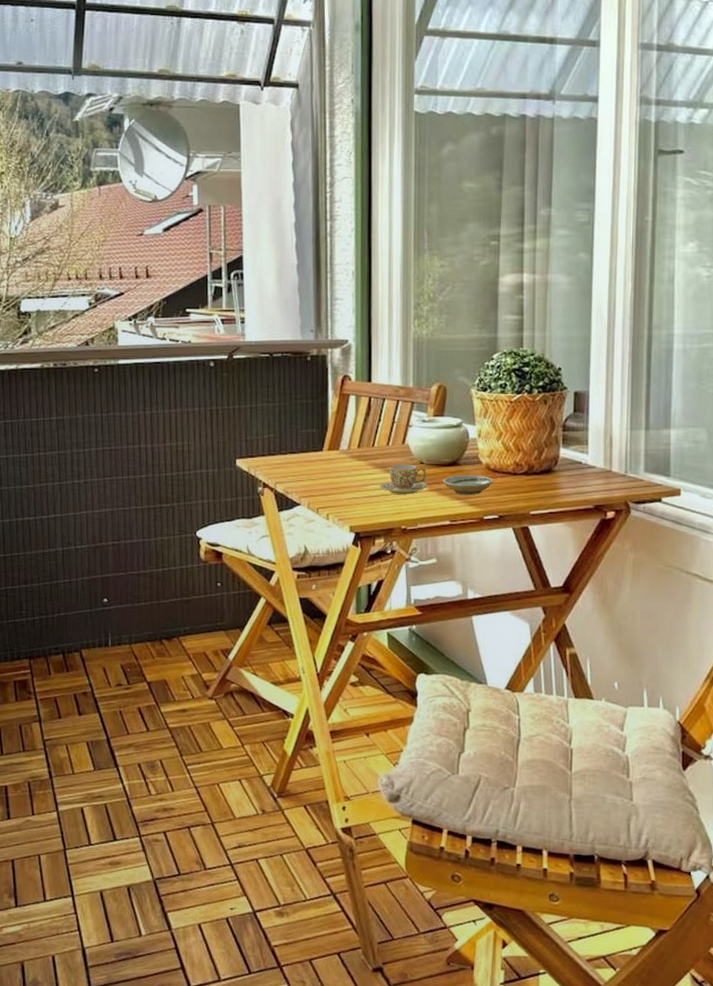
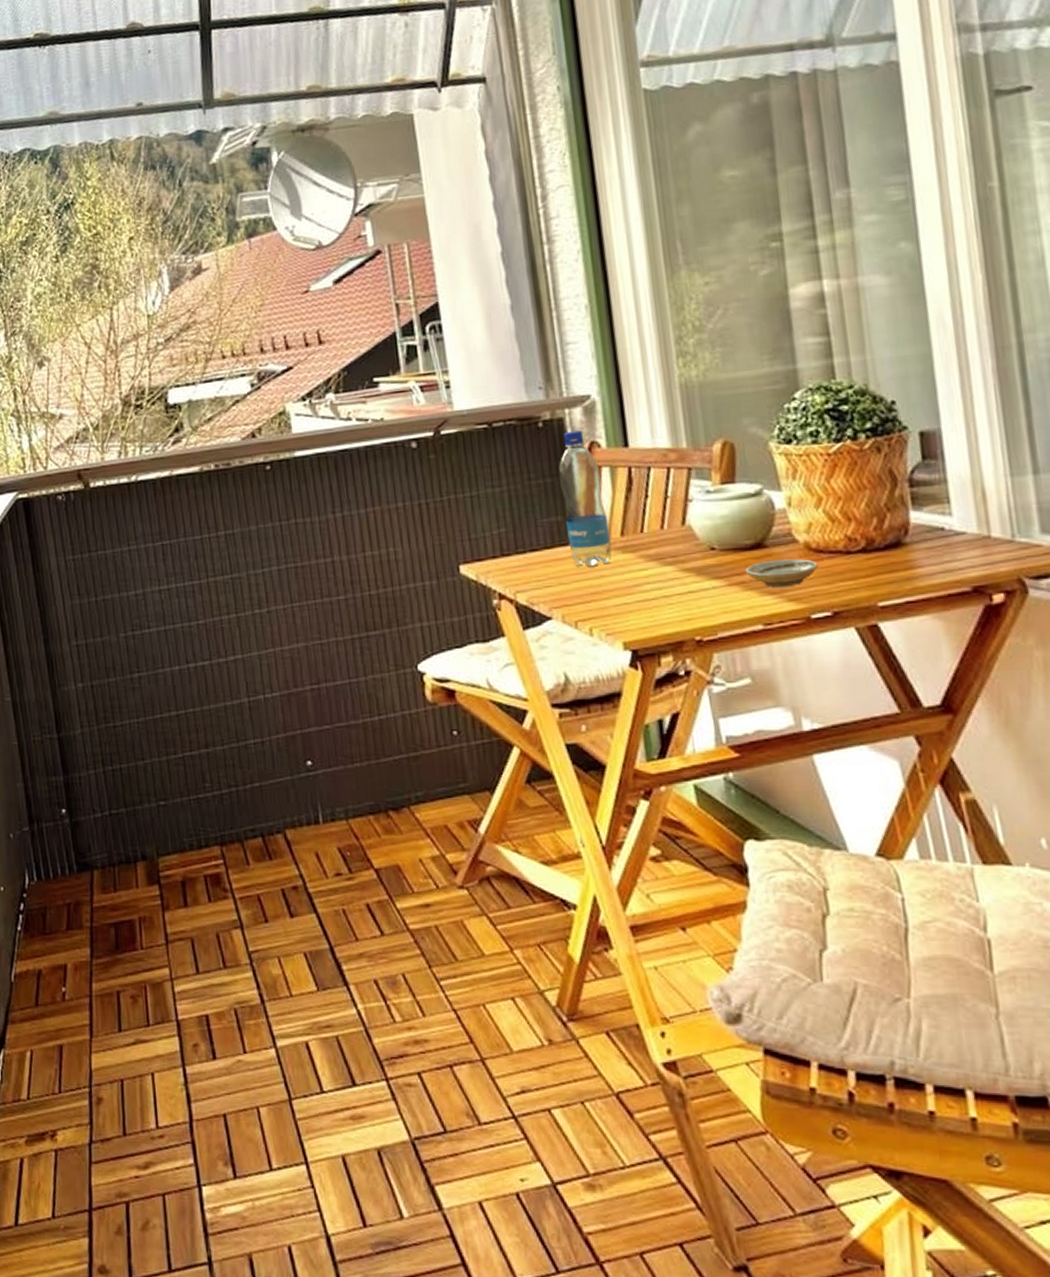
bottle: none [317,366,351,469] -> present [558,430,613,567]
teacup: present [380,464,428,494] -> none [657,552,725,594]

